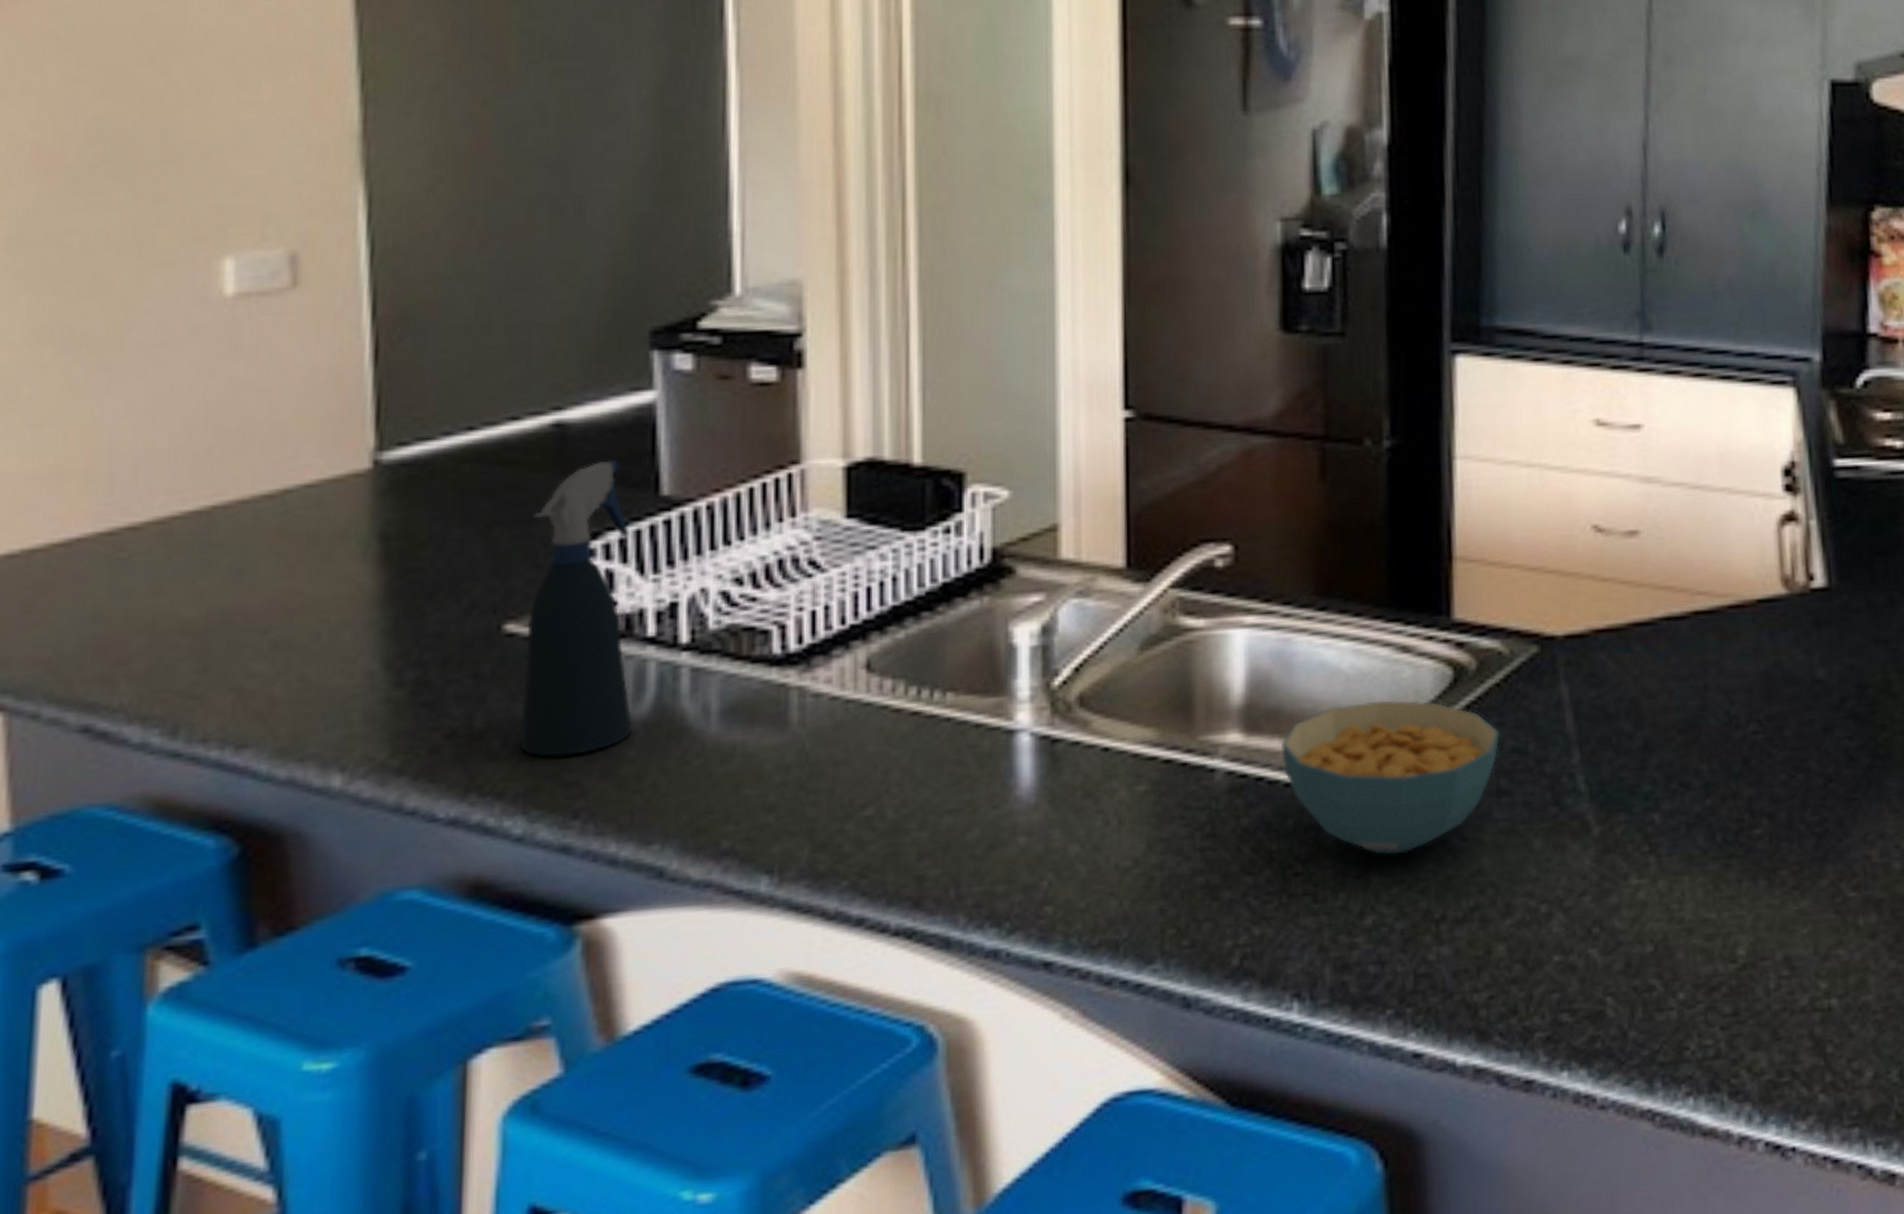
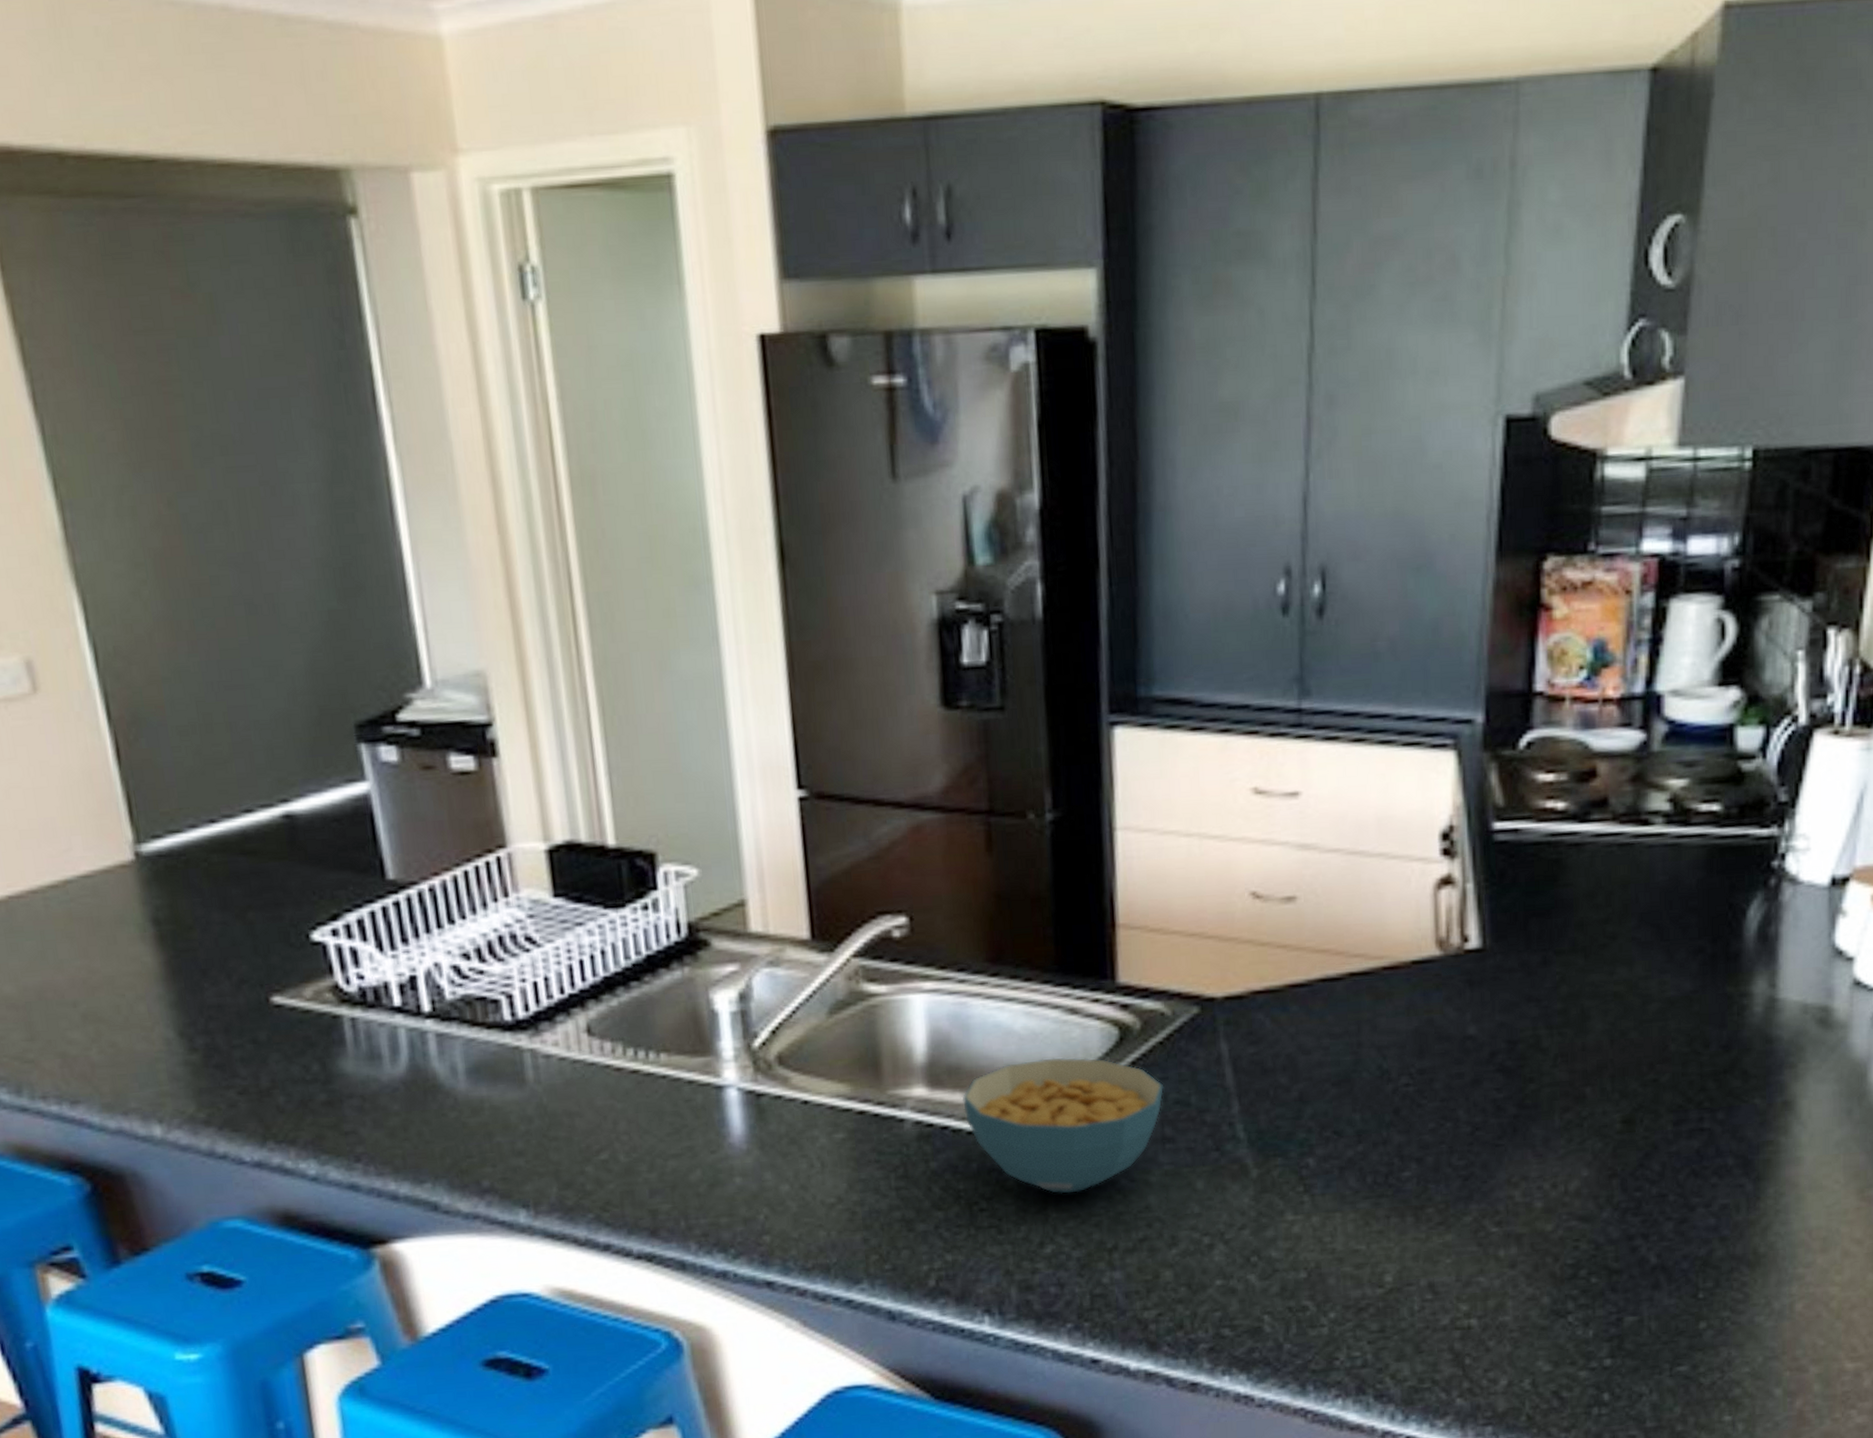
spray bottle: present [518,459,633,757] -> none [278,846,395,1111]

